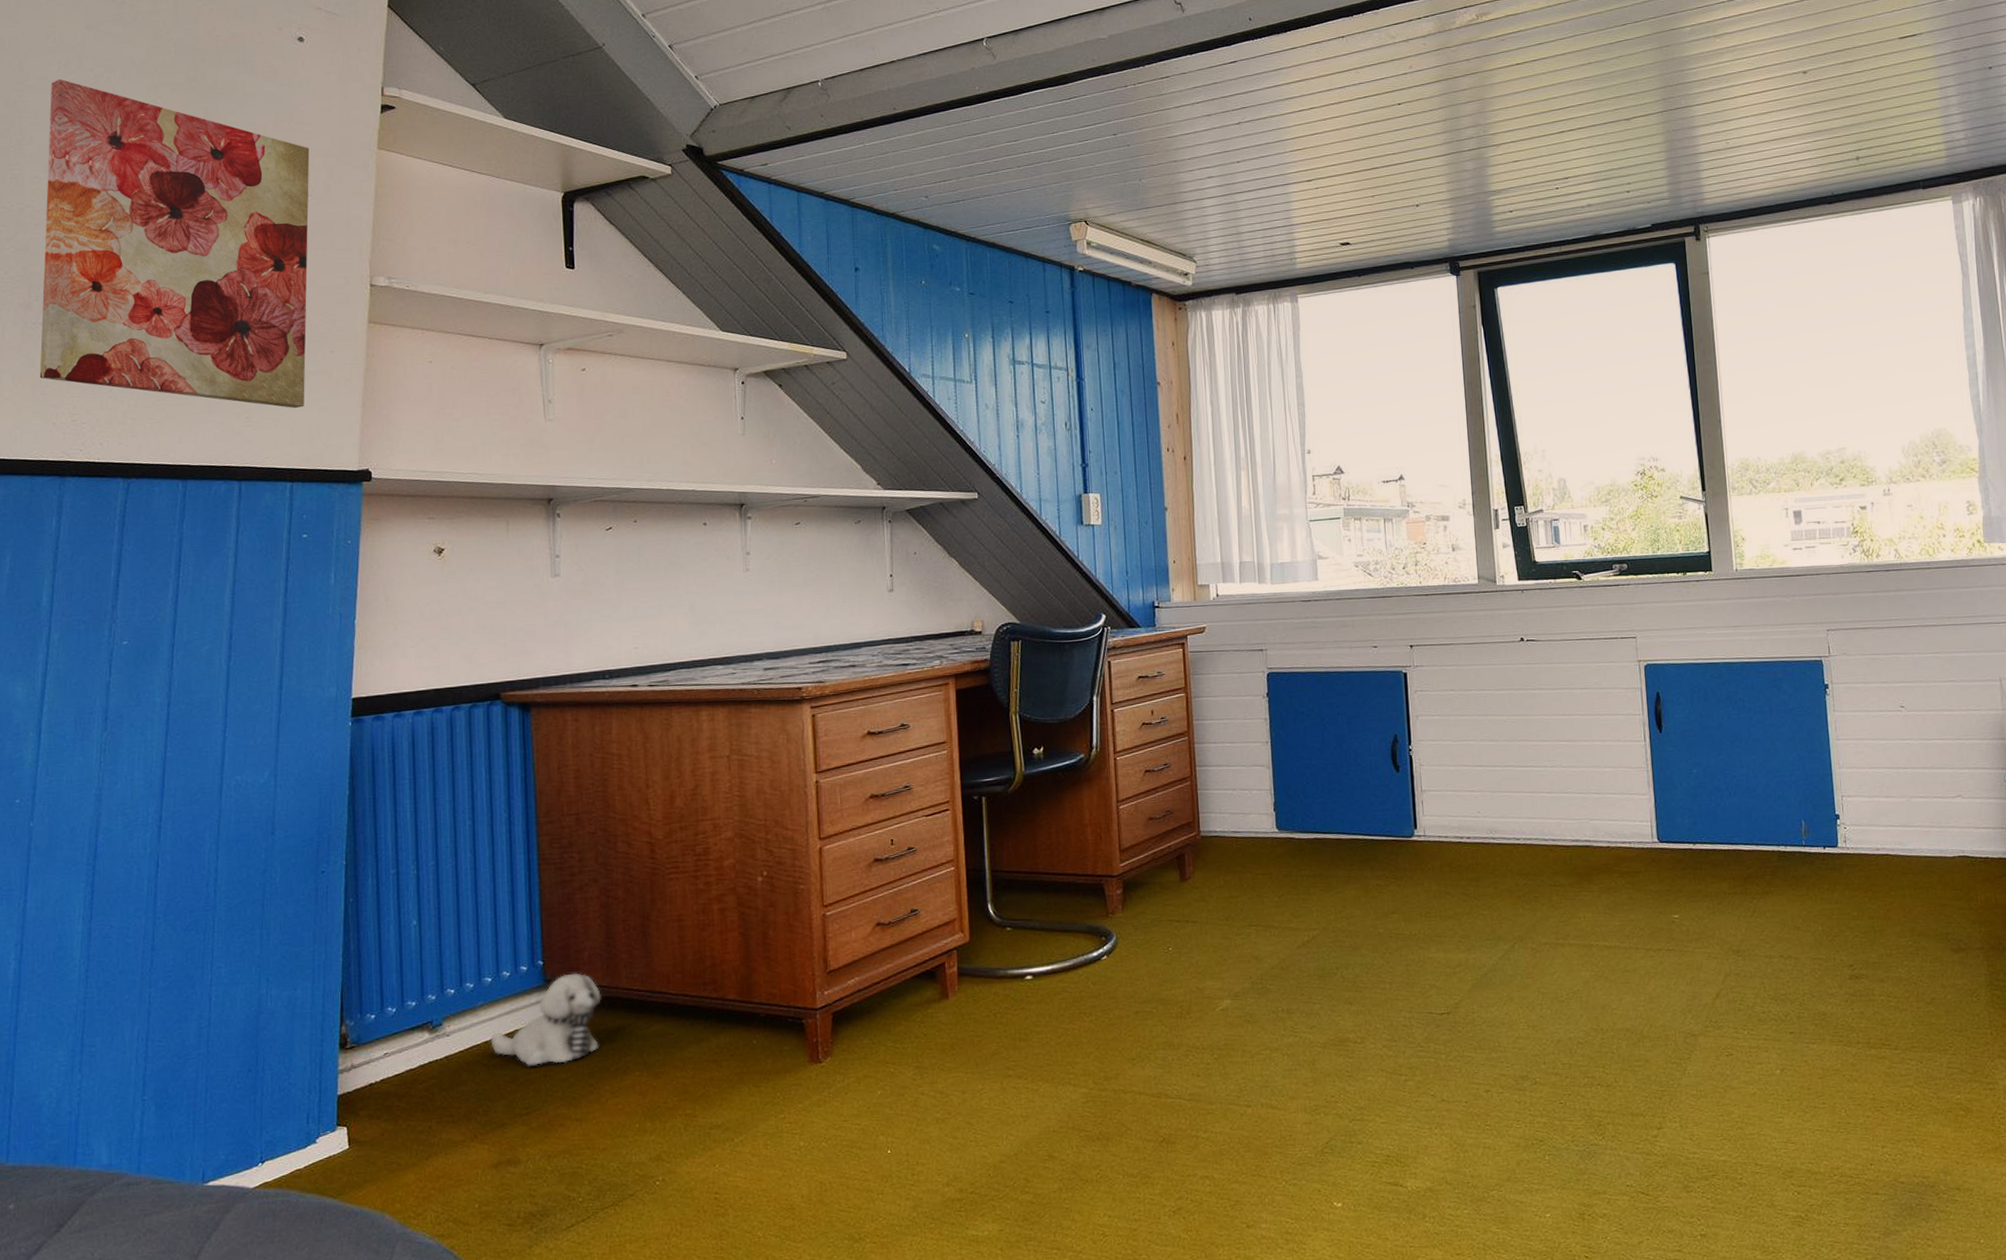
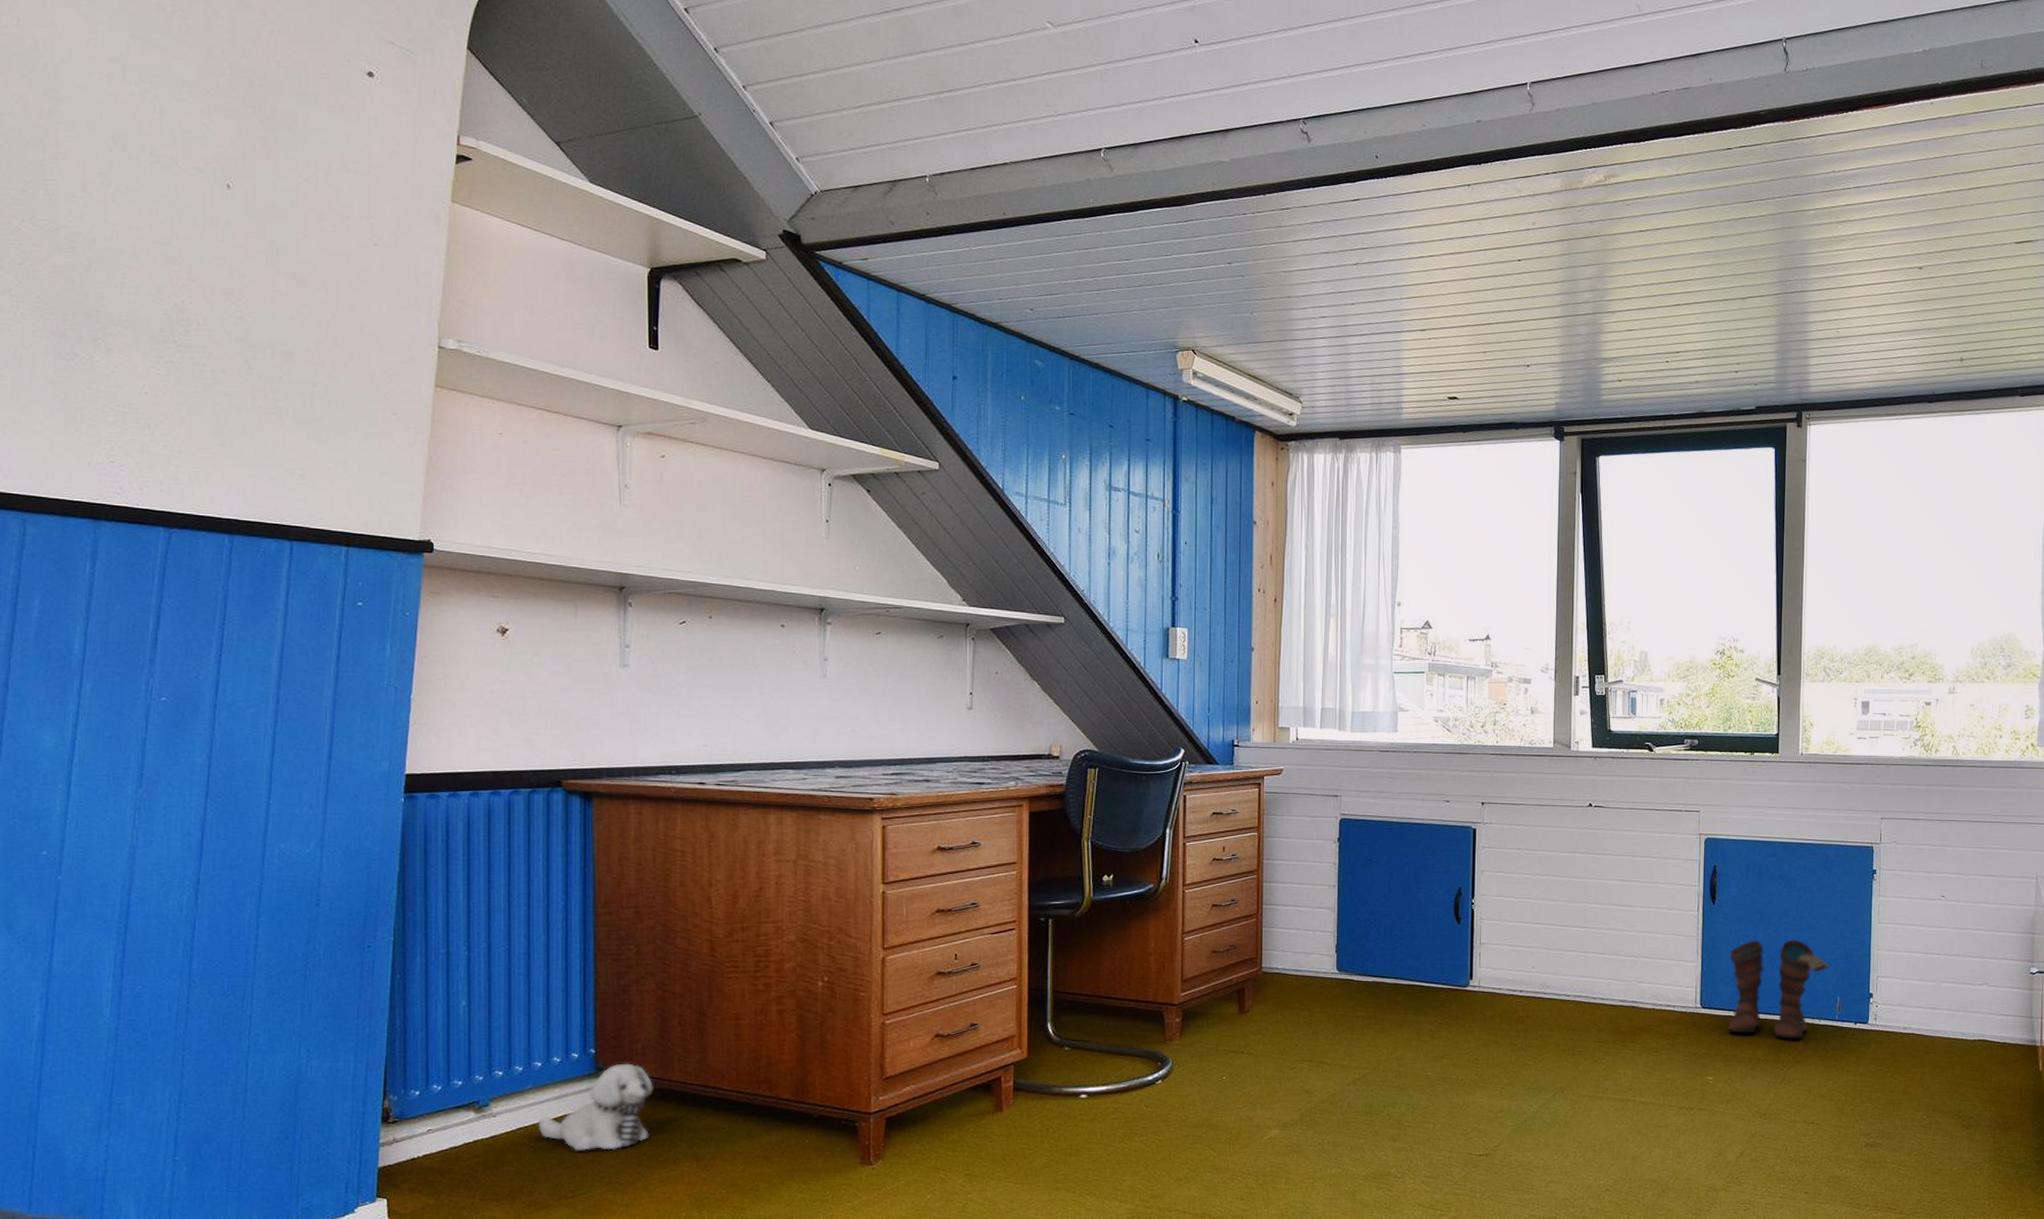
wall art: present [39,78,310,408] -> none [74,90,377,470]
boots: none [1682,763,1791,869] -> present [1727,939,1830,1039]

